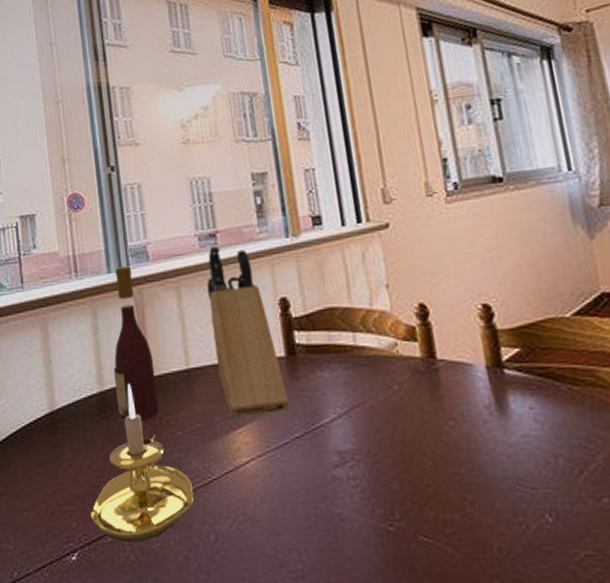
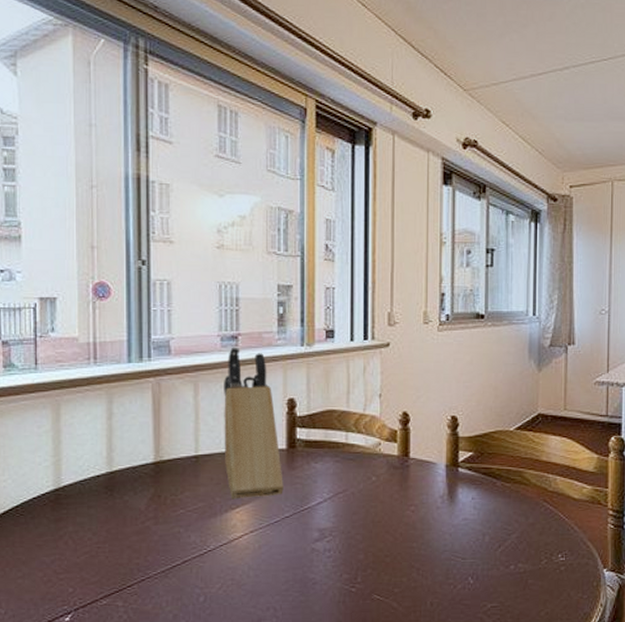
candle holder: present [90,384,194,542] -> none [87,466,189,604]
wine bottle: present [114,266,159,422] -> none [125,358,165,500]

